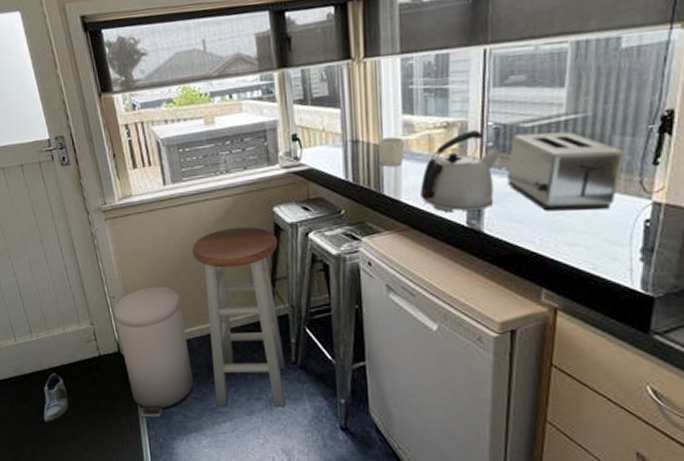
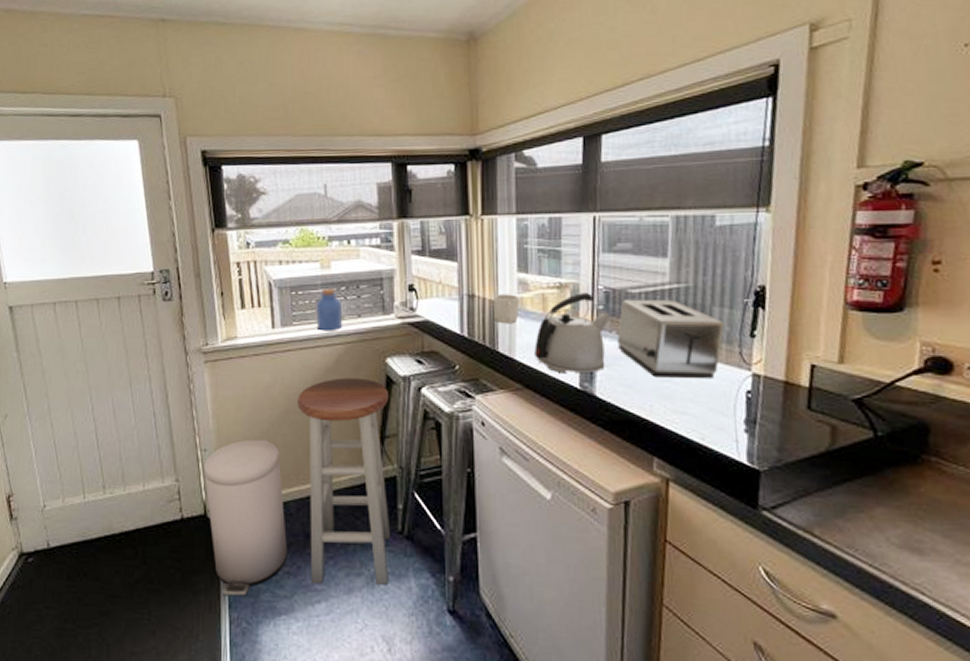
shoe: present [43,373,70,423] -> none [105,539,139,601]
jar: none [203,143,230,186] -> present [316,289,343,333]

